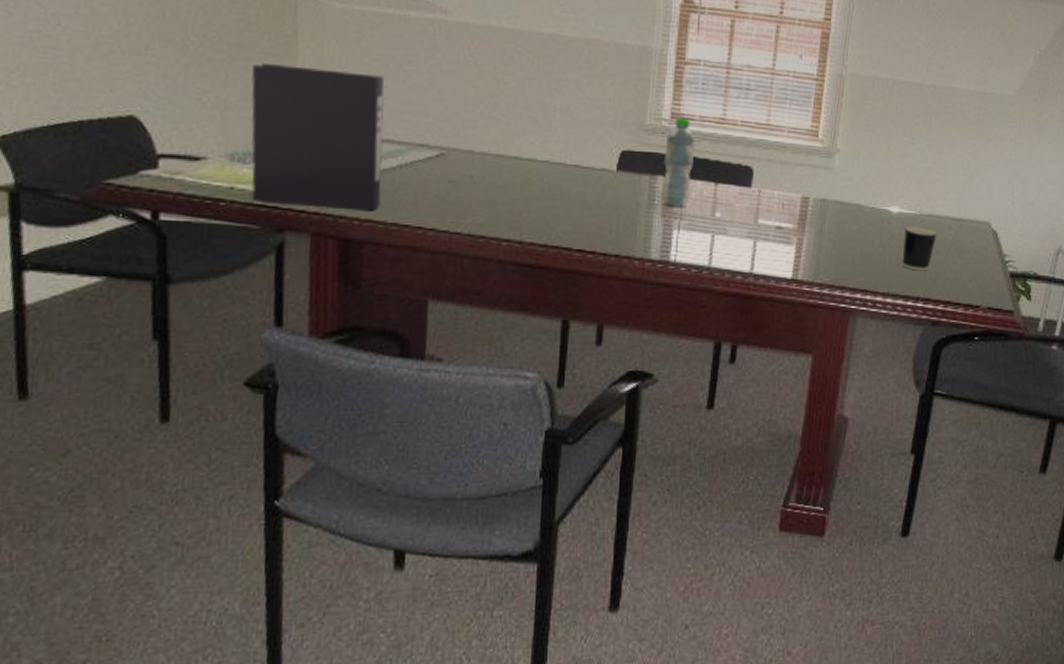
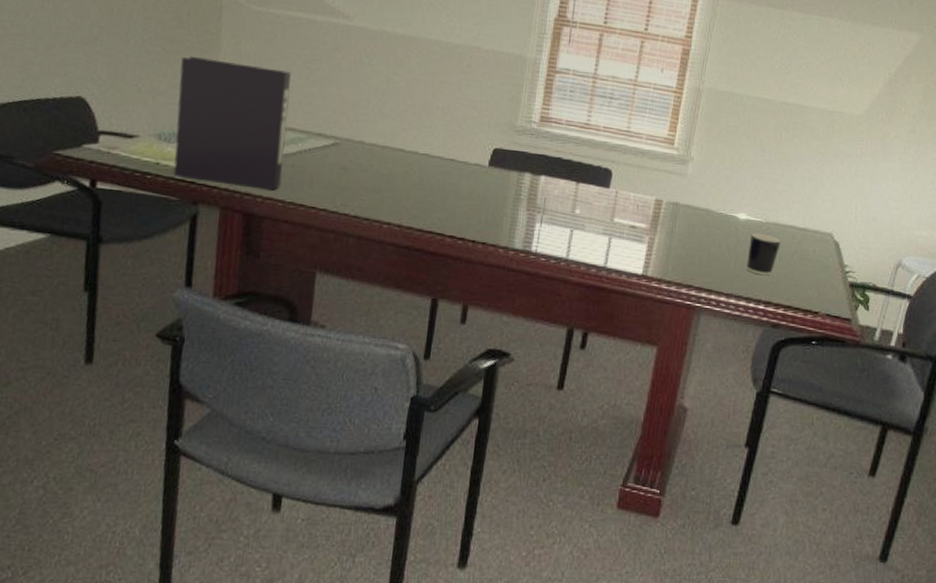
water bottle: present [661,117,696,207] -> none [527,120,561,203]

